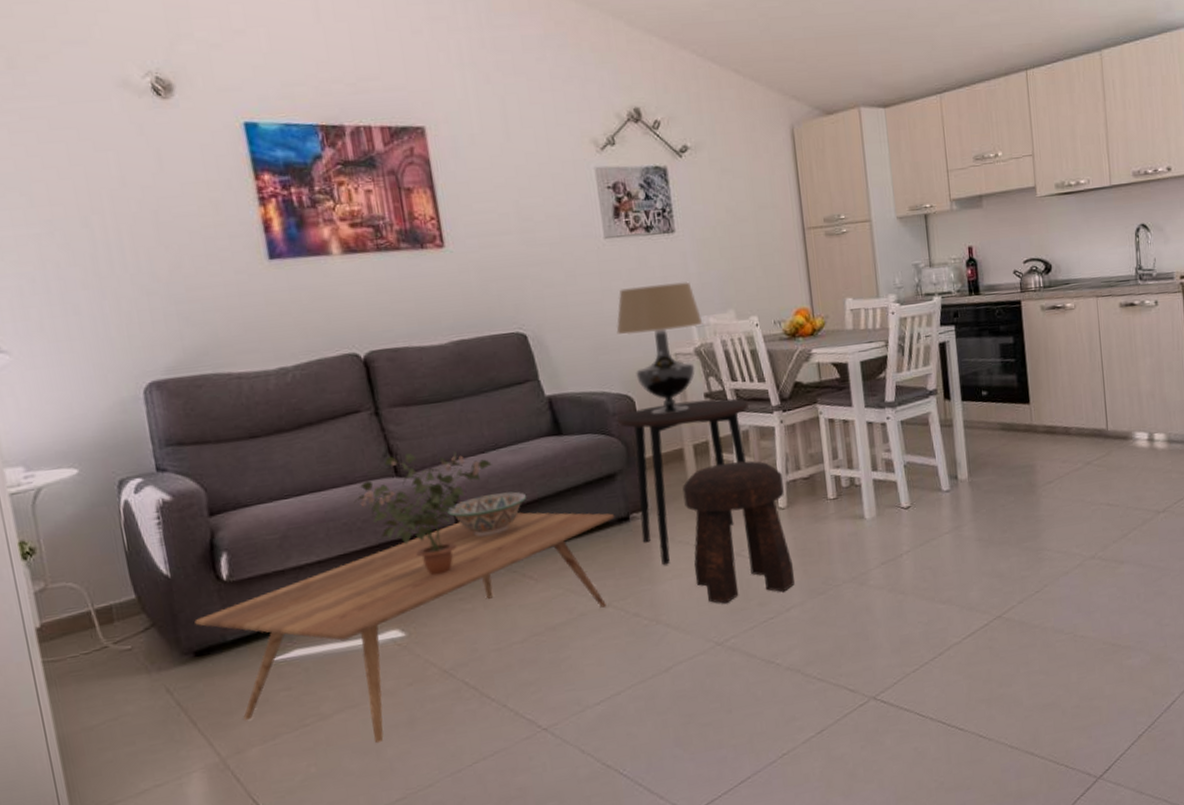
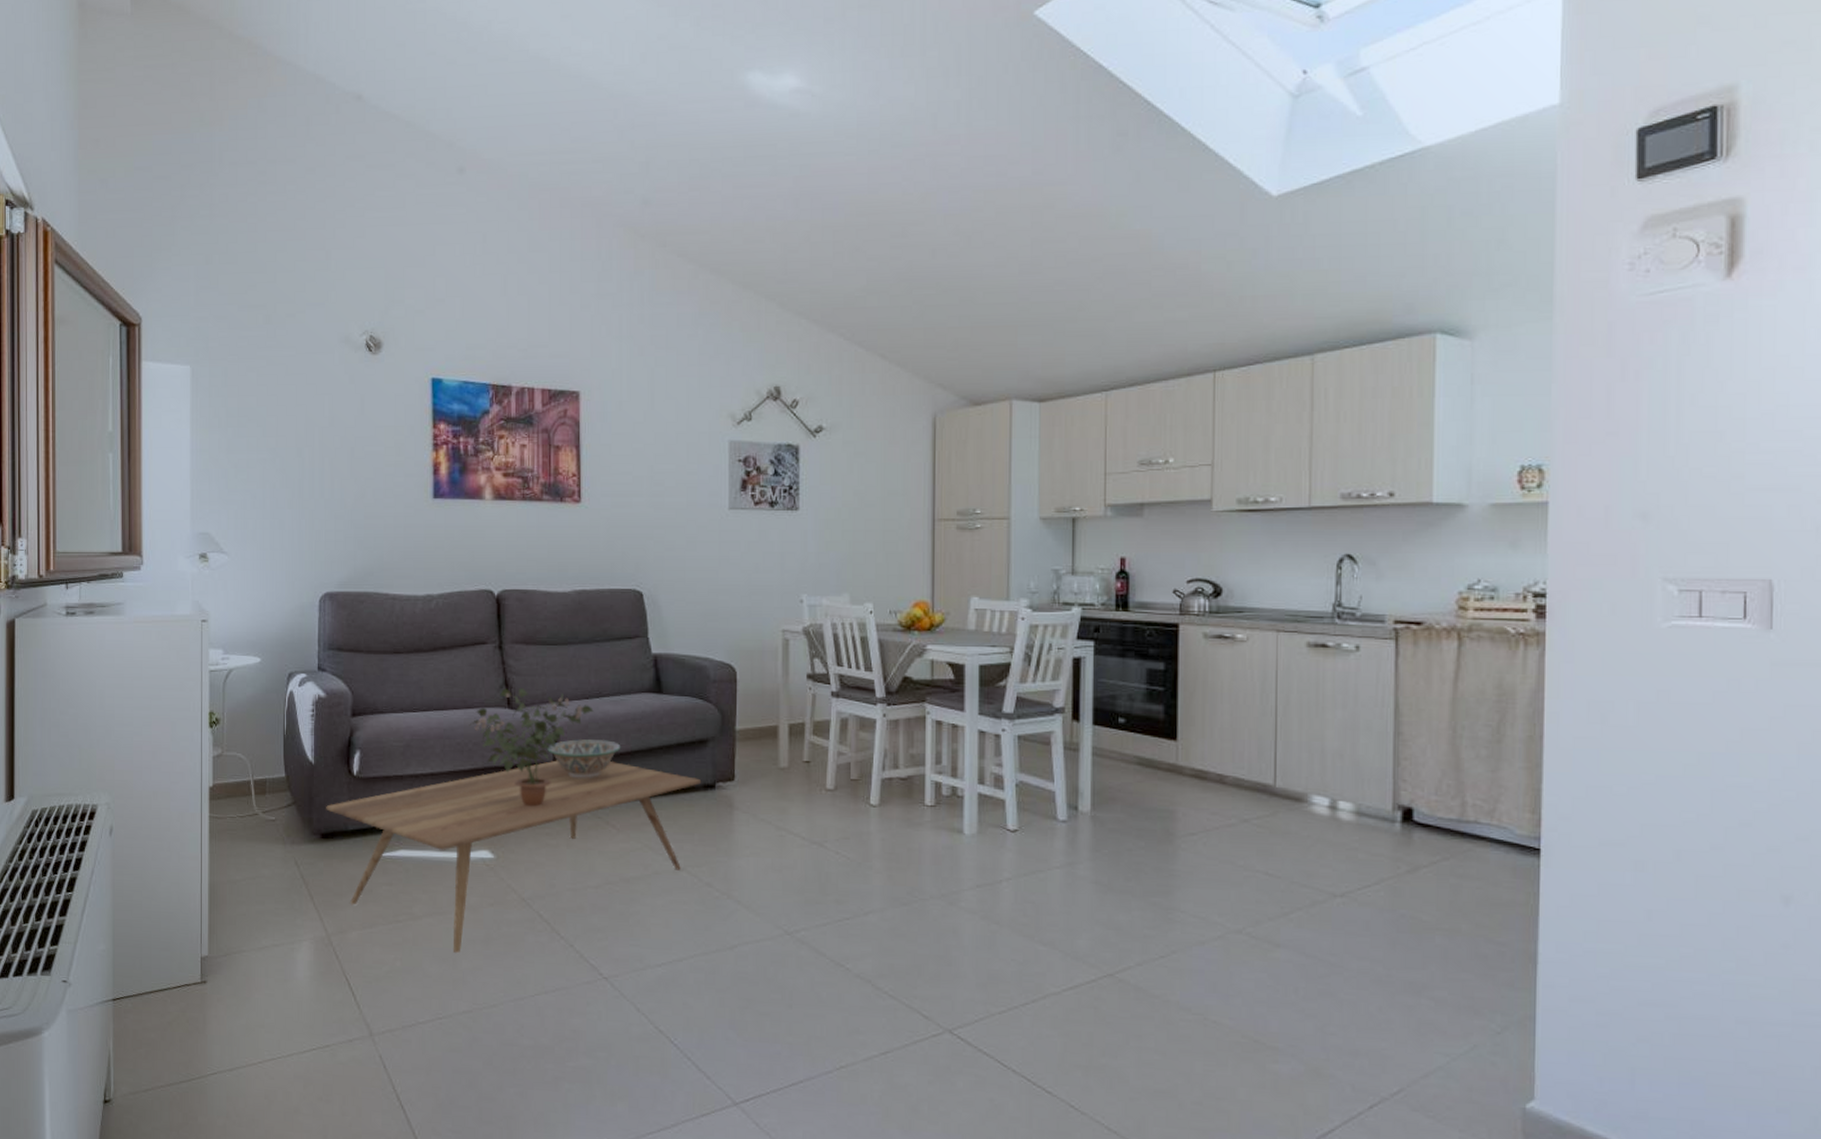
table lamp: present [616,280,703,415] -> none [728,558,815,689]
side table: present [617,398,749,566] -> none [716,679,851,841]
stool: present [682,460,795,604] -> none [772,748,878,894]

